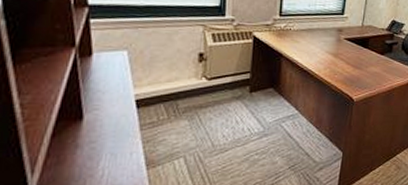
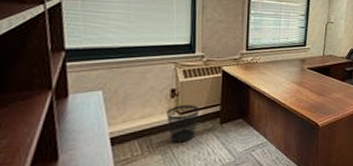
wastebasket: none [194,70,229,109] -> present [167,105,200,143]

